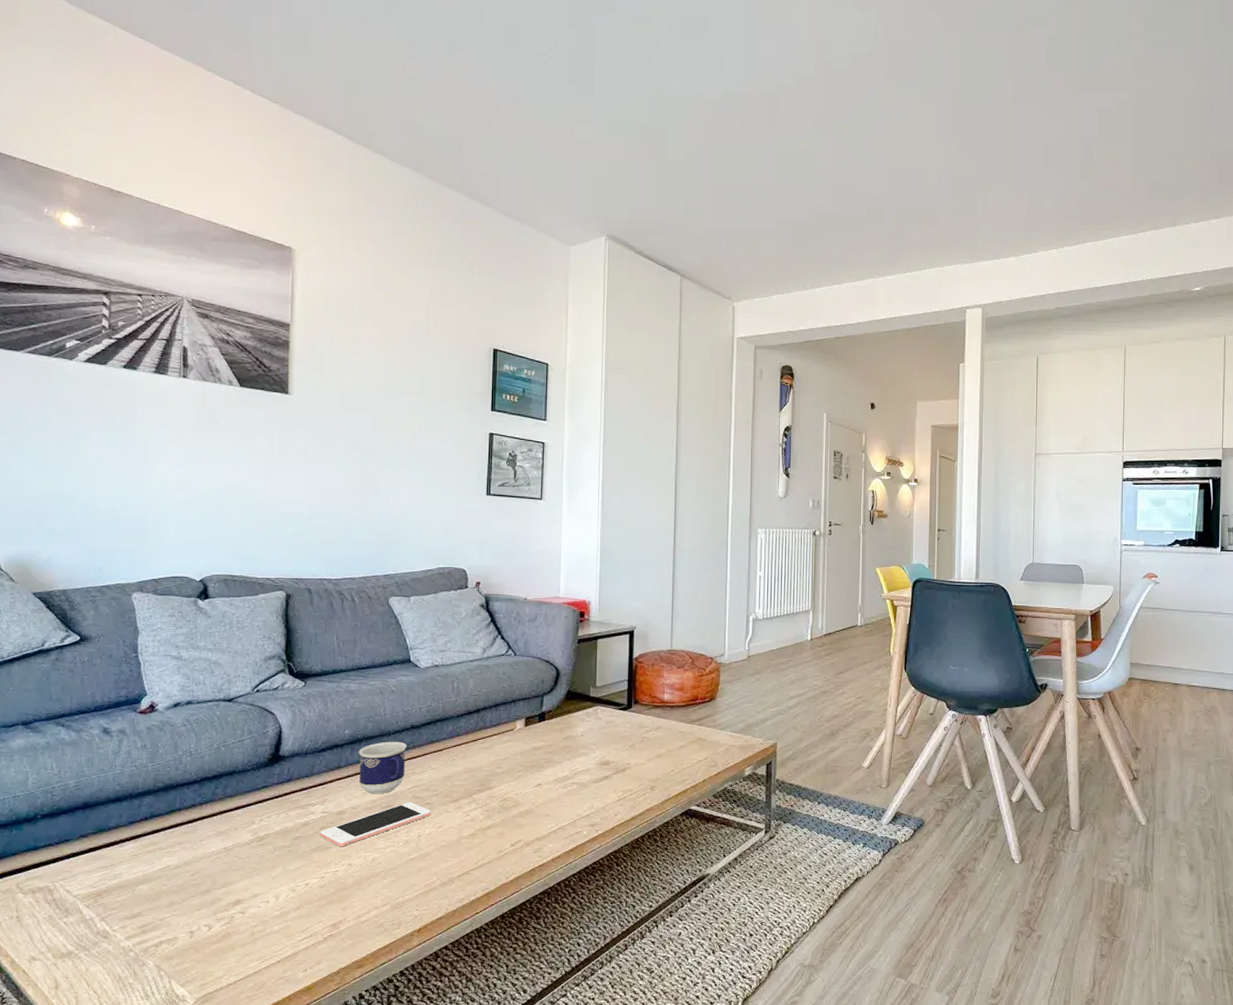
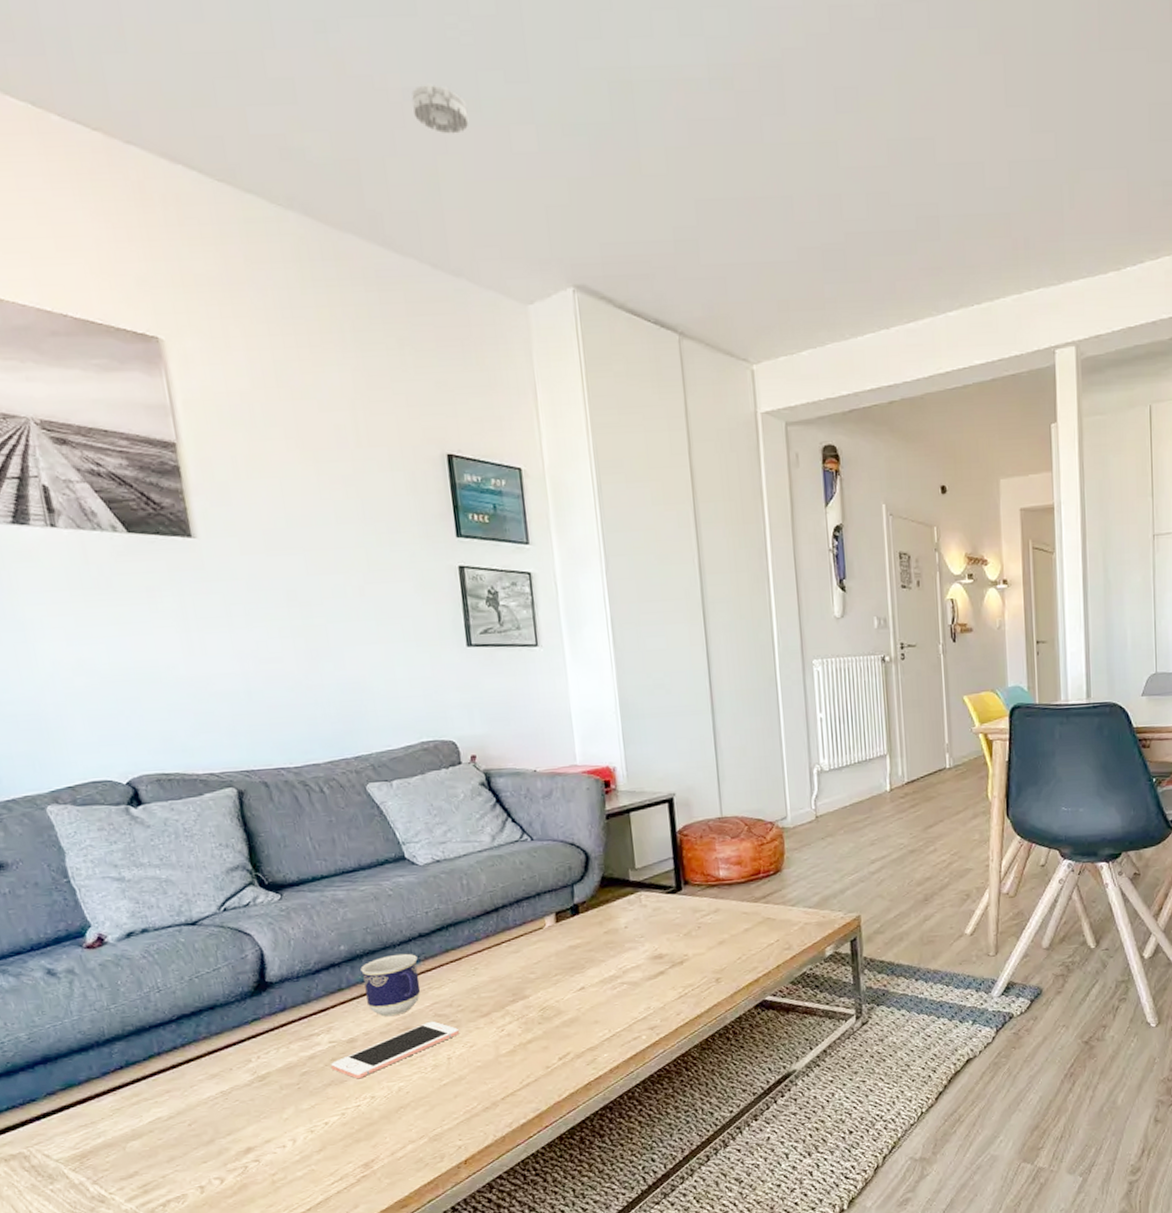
smoke detector: none [507,90,546,125] -> present [412,83,469,134]

